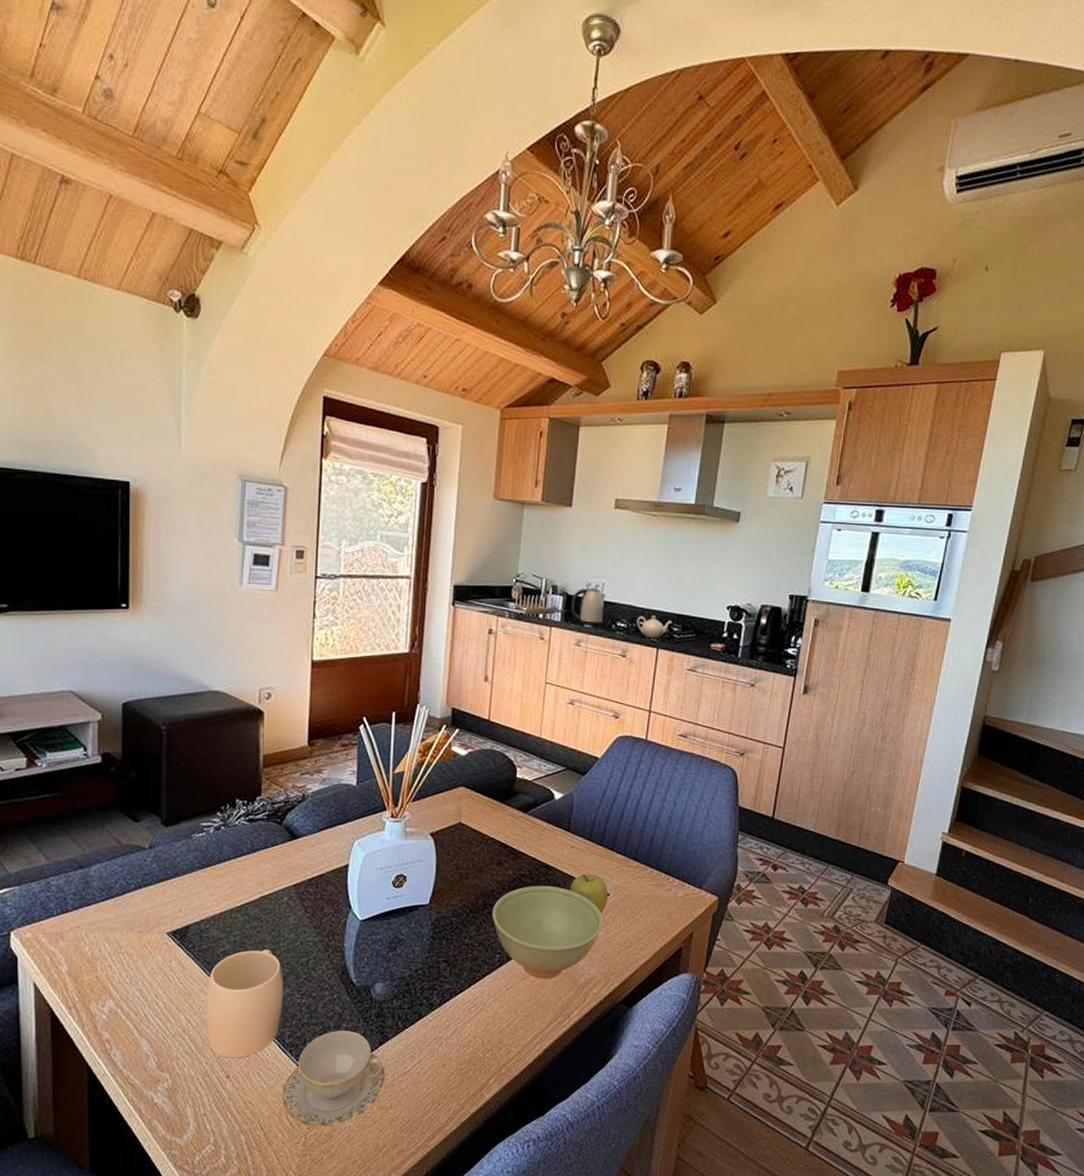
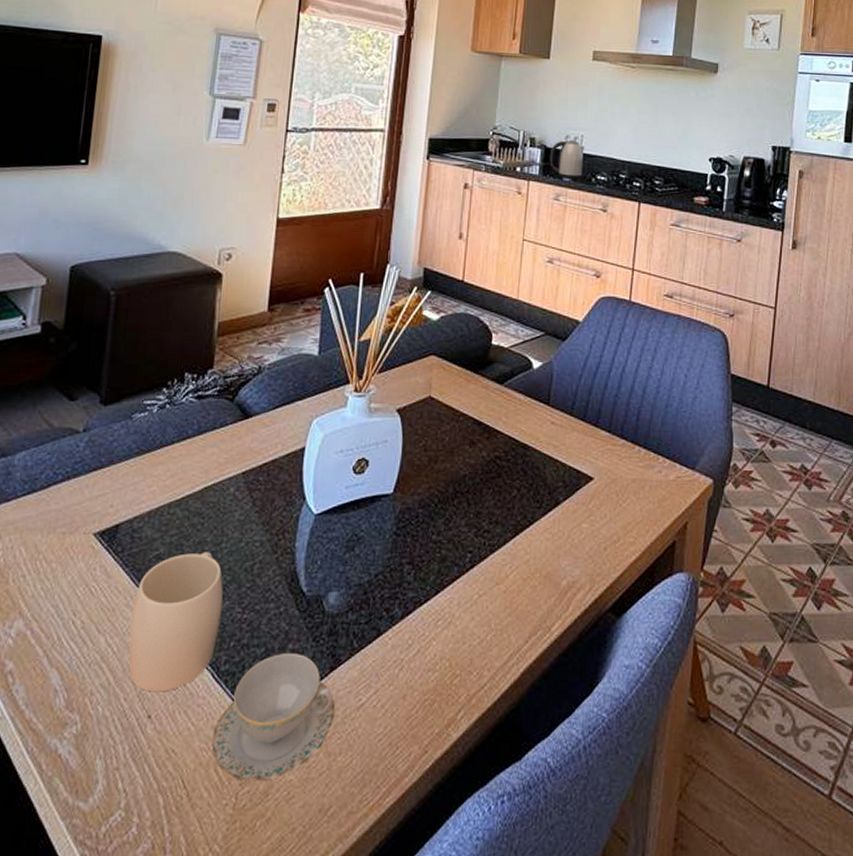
bowl: present [491,885,604,979] -> none [463,469,588,583]
fruit: present [569,873,609,914] -> none [549,454,593,502]
teapot: present [637,616,673,639] -> none [617,168,654,193]

